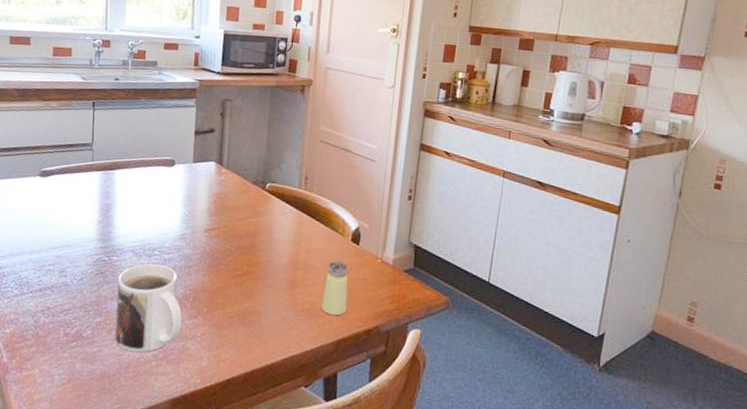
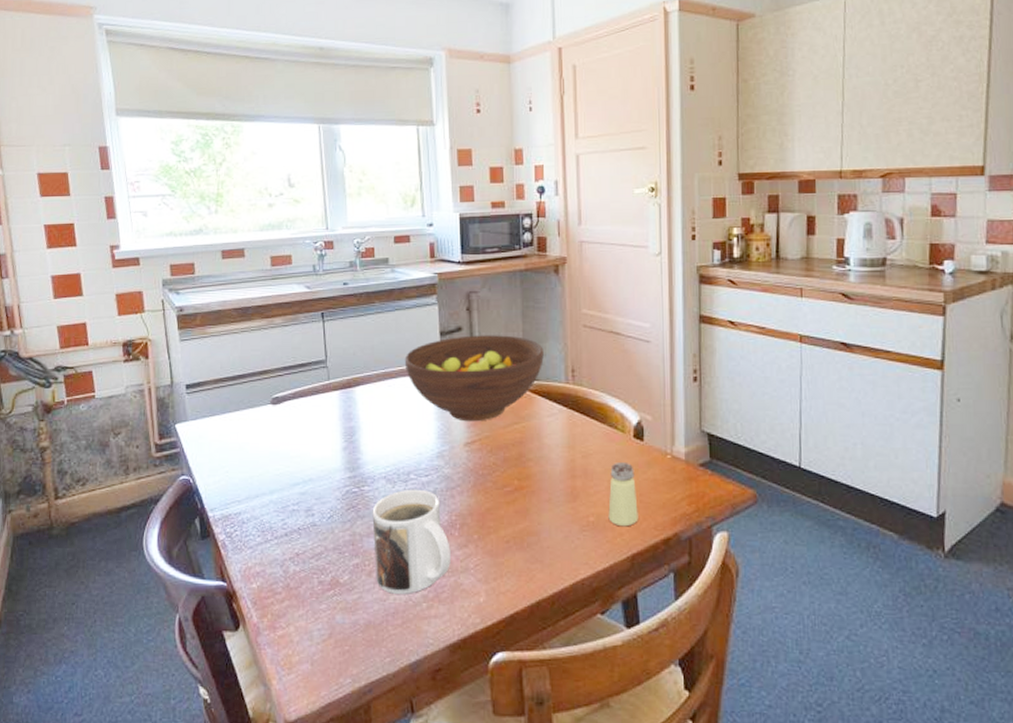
fruit bowl: none [160,137,283,212] -> present [404,335,544,422]

